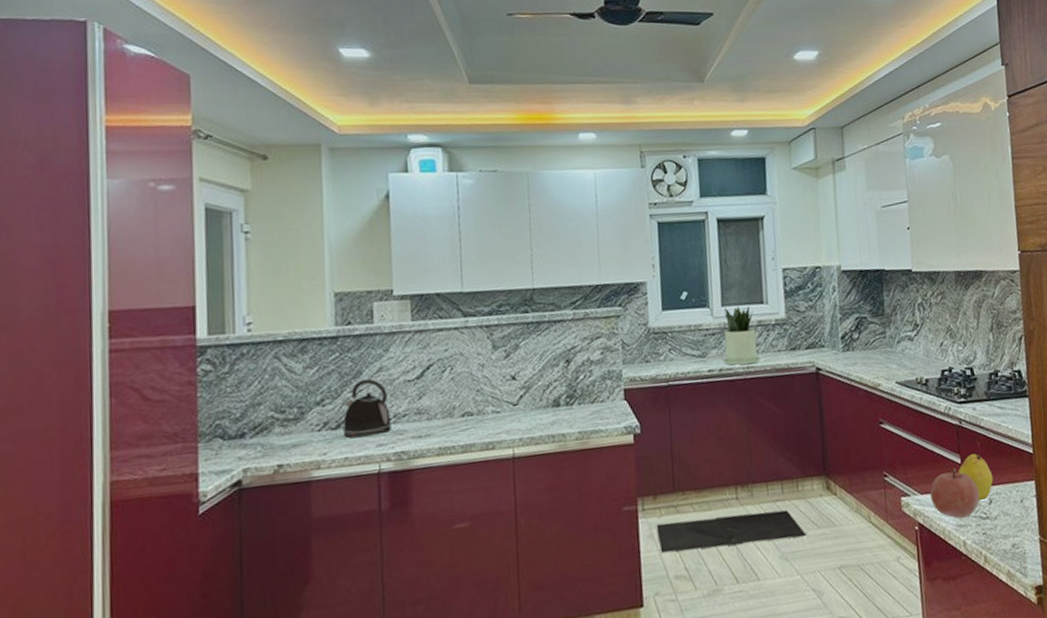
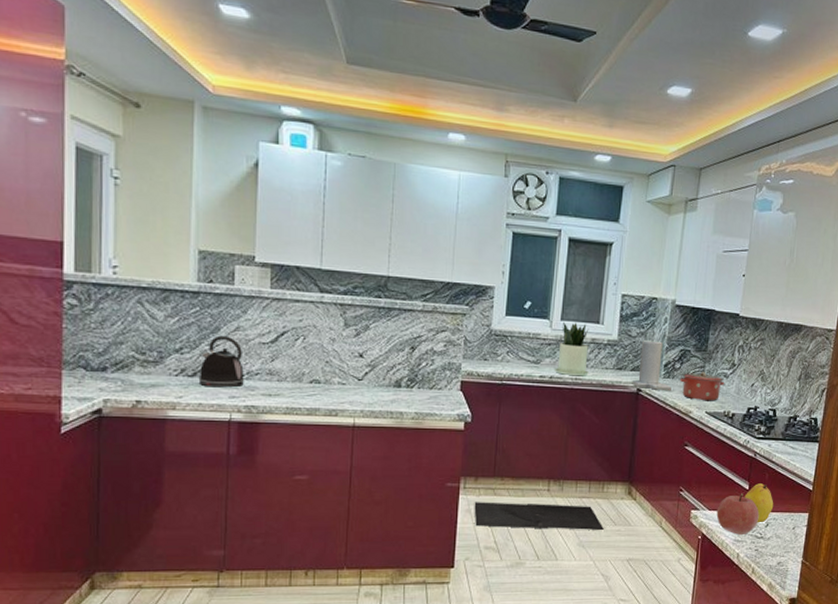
paper towel: none [809,312,854,367] -> present [632,340,671,392]
casserole: none [860,337,911,371] -> present [679,371,725,401]

